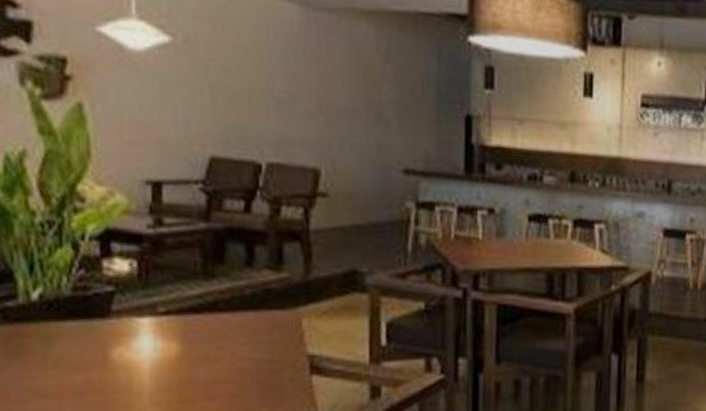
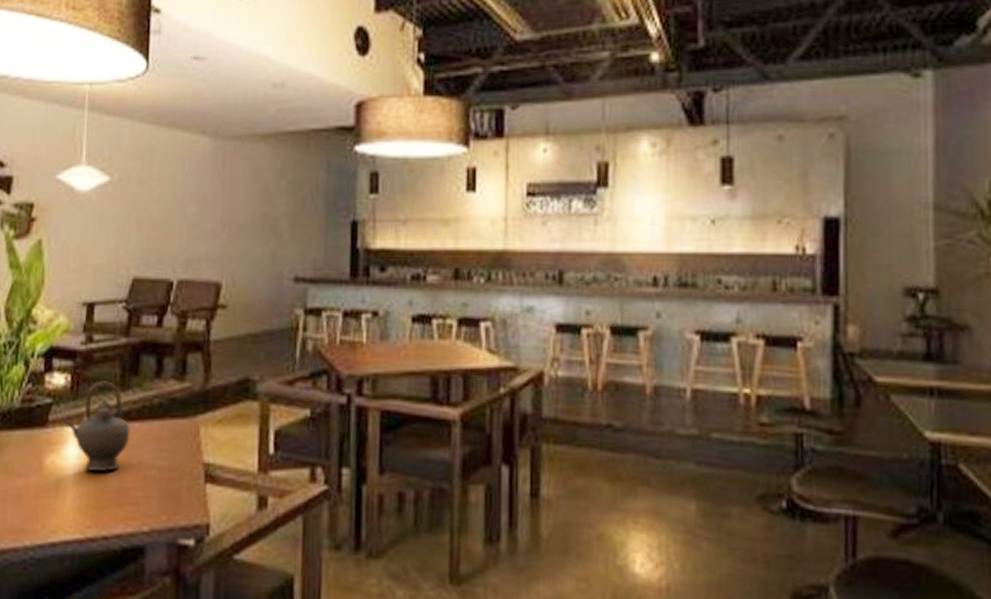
teapot: none [131,268,220,365] -> present [63,381,131,472]

